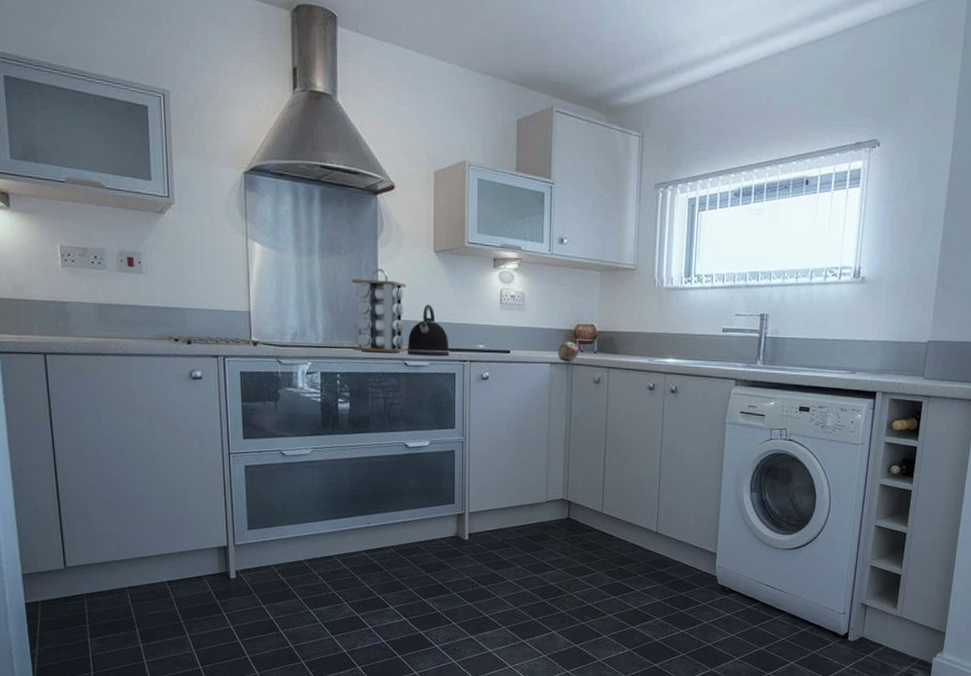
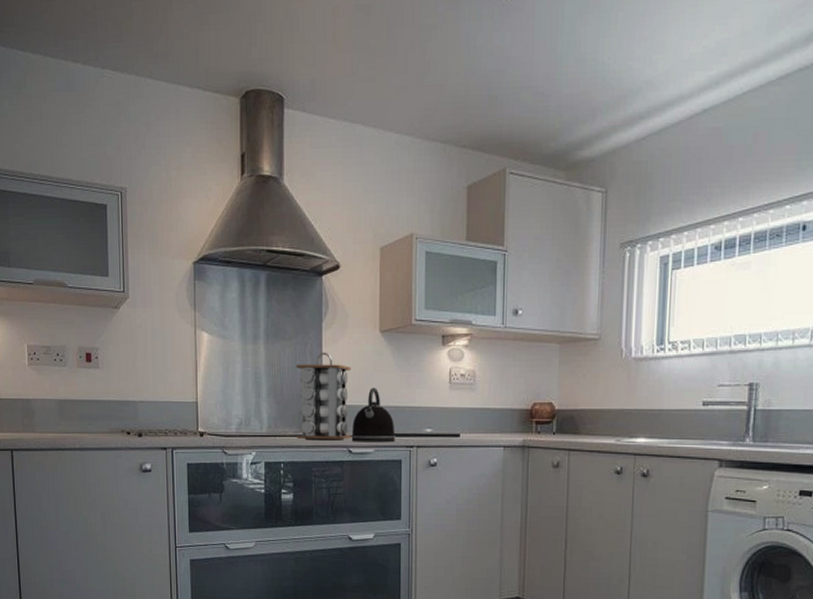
fruit: present [557,341,580,362] -> none [512,422,537,445]

